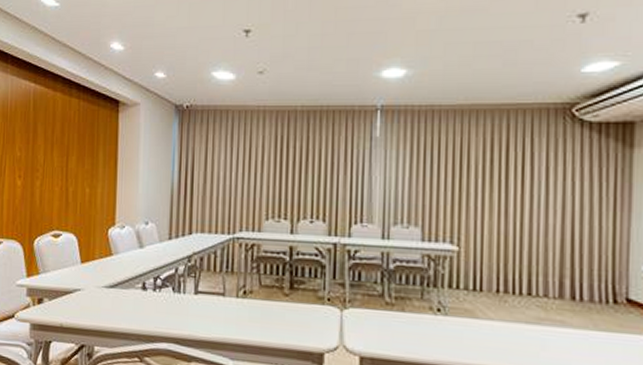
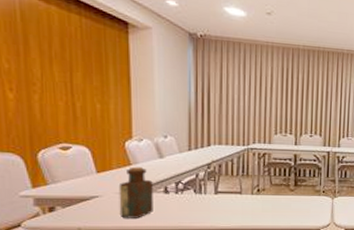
bottle: none [98,257,131,318] -> present [118,166,153,218]

